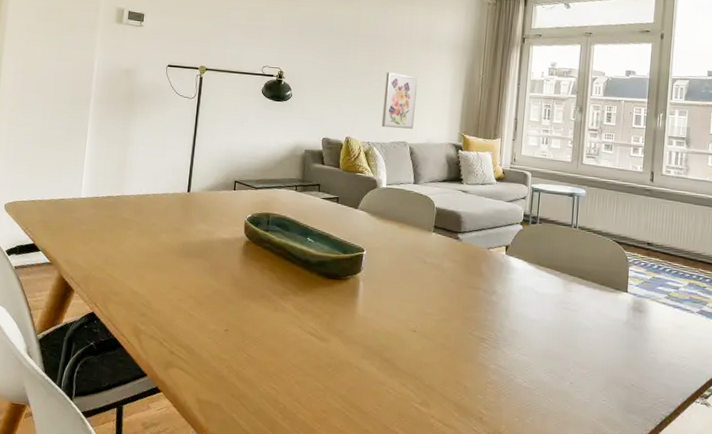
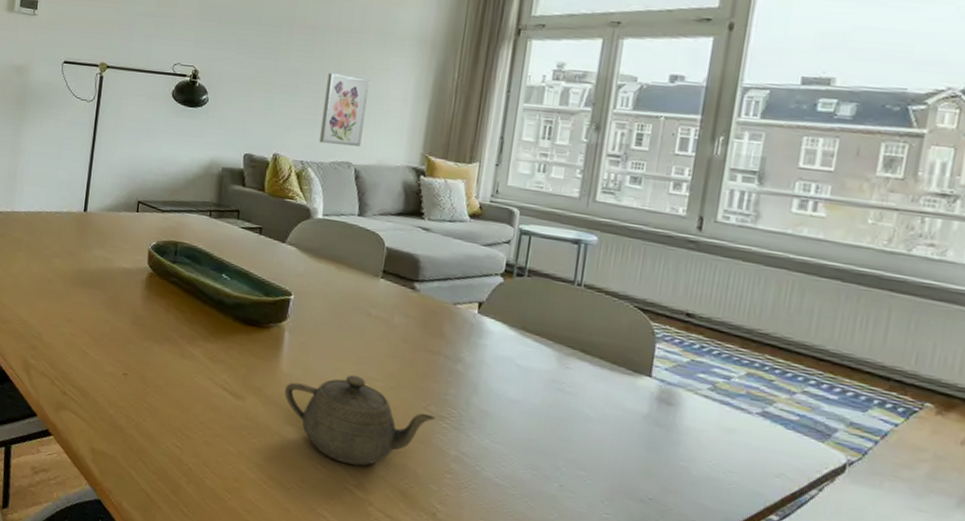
teapot: none [361,312,480,386] -> present [284,374,437,466]

